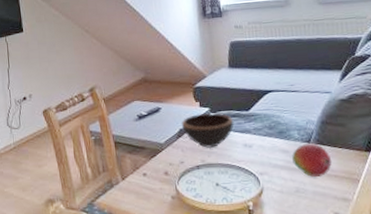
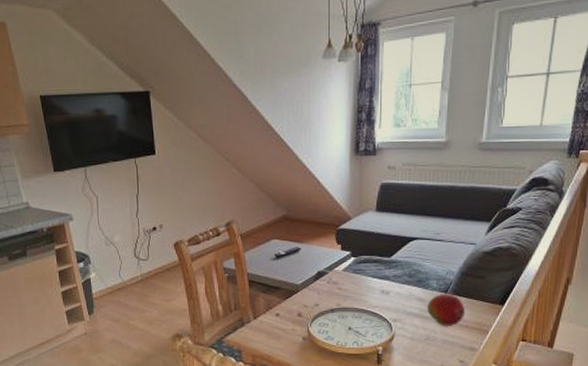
bowl: present [181,113,234,148] -> none [320,256,374,292]

